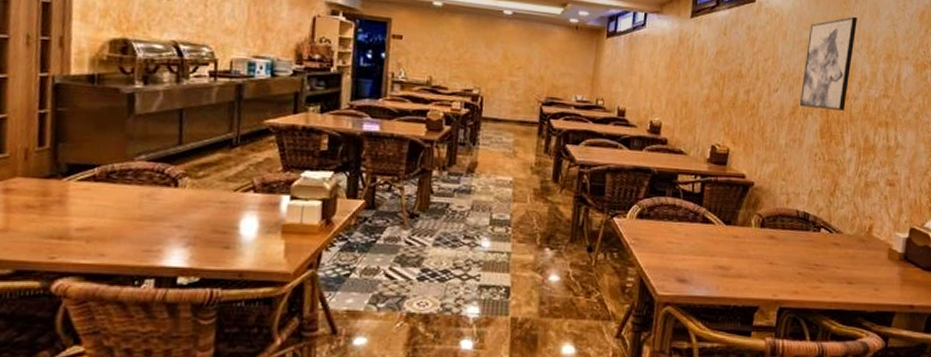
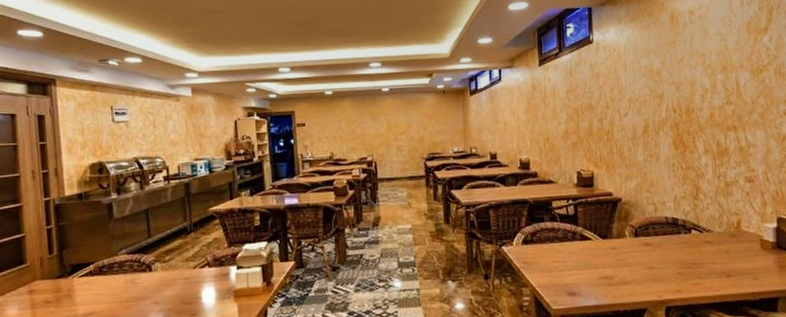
wall art: present [800,16,857,111] -> none [646,38,693,125]

